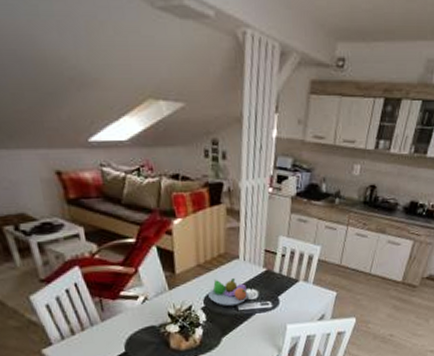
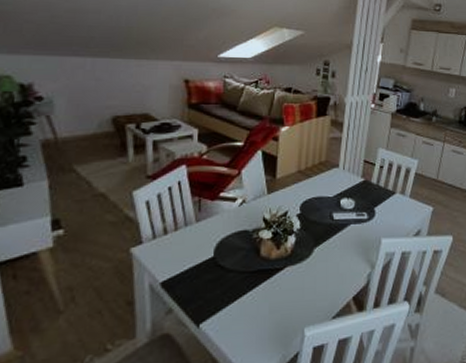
fruit bowl: present [208,277,249,306] -> none [305,185,345,214]

